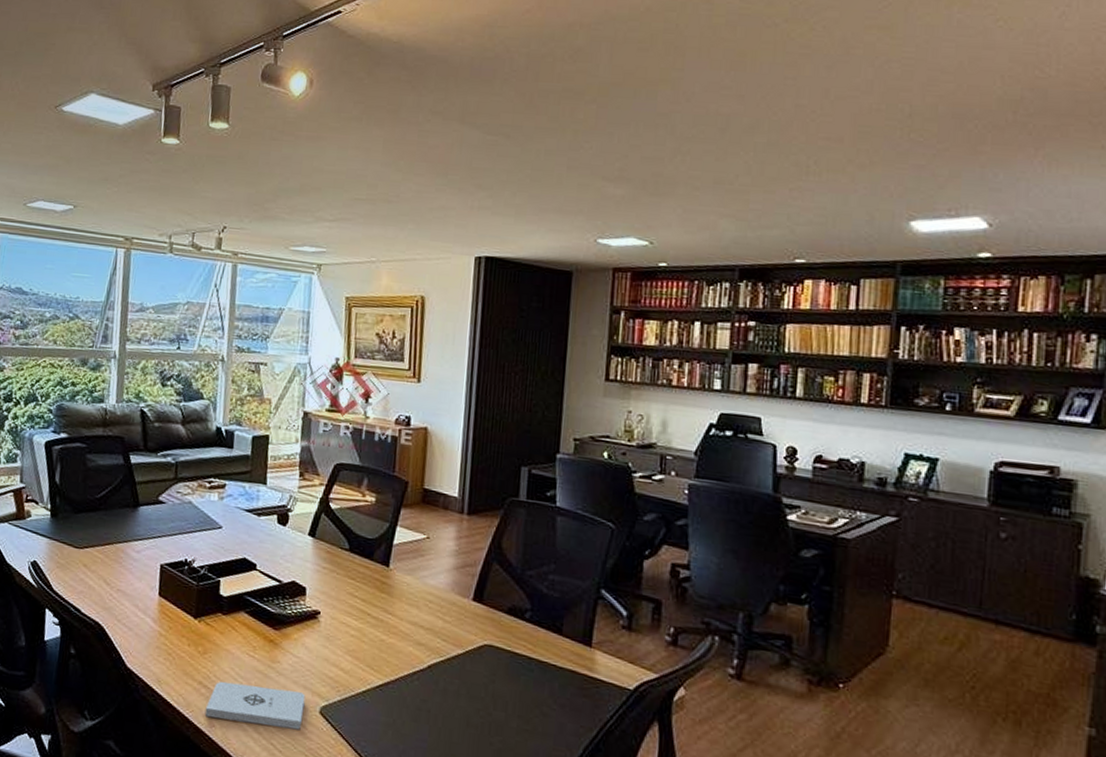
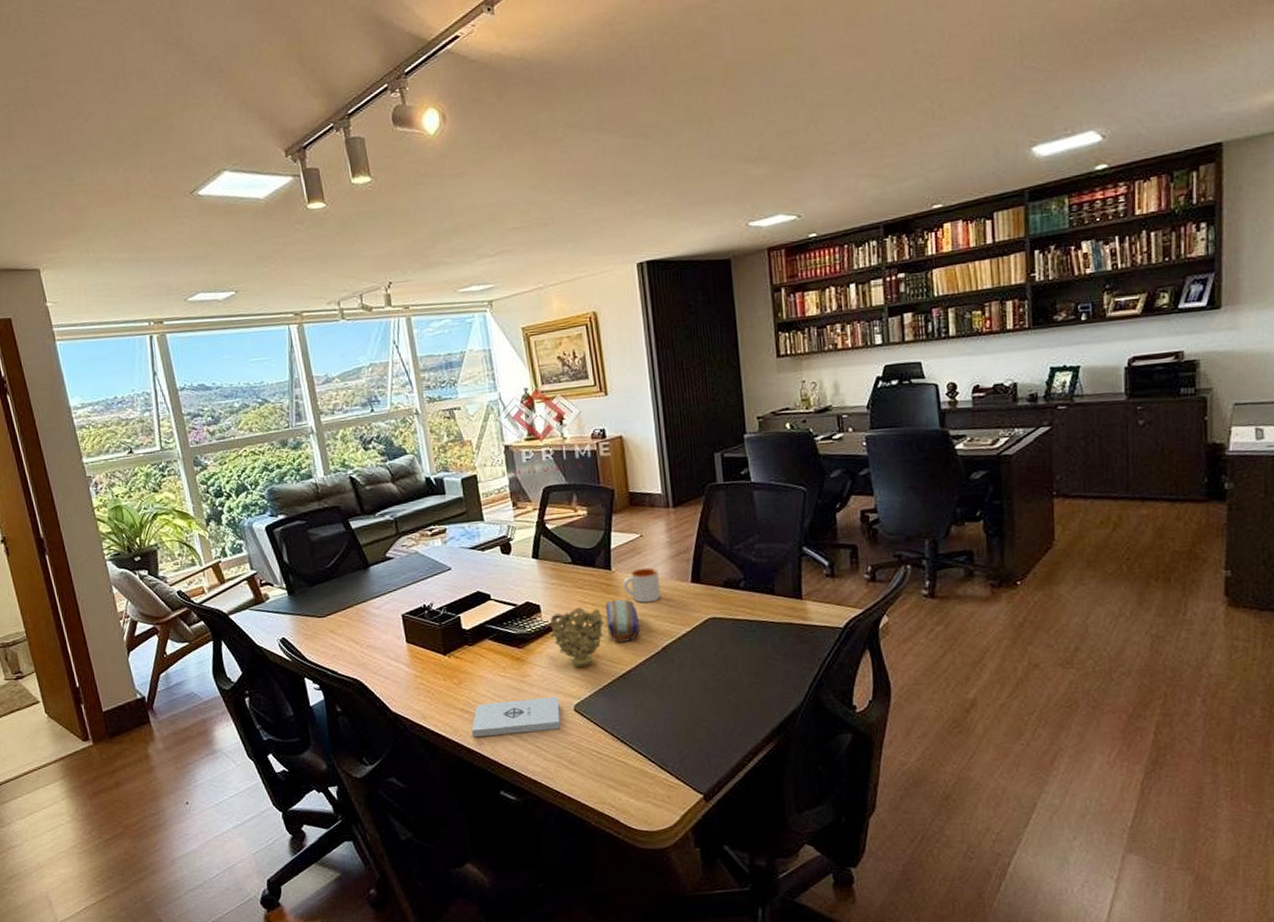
decorative bowl: none [310,599,371,667] -> present [550,607,605,668]
pencil case: none [373,600,409,650] -> present [606,599,640,642]
mug: none [398,572,439,613] -> present [623,567,661,603]

